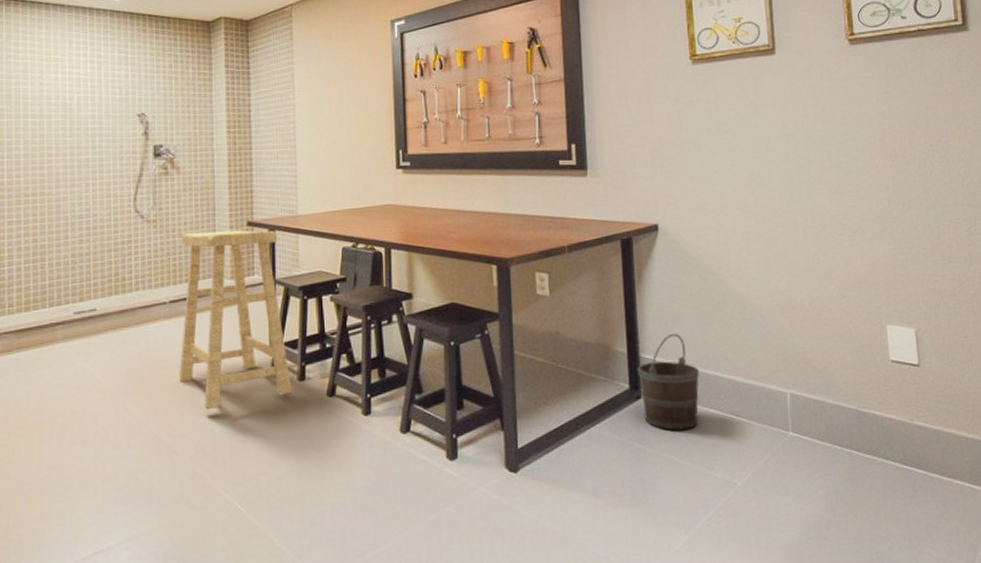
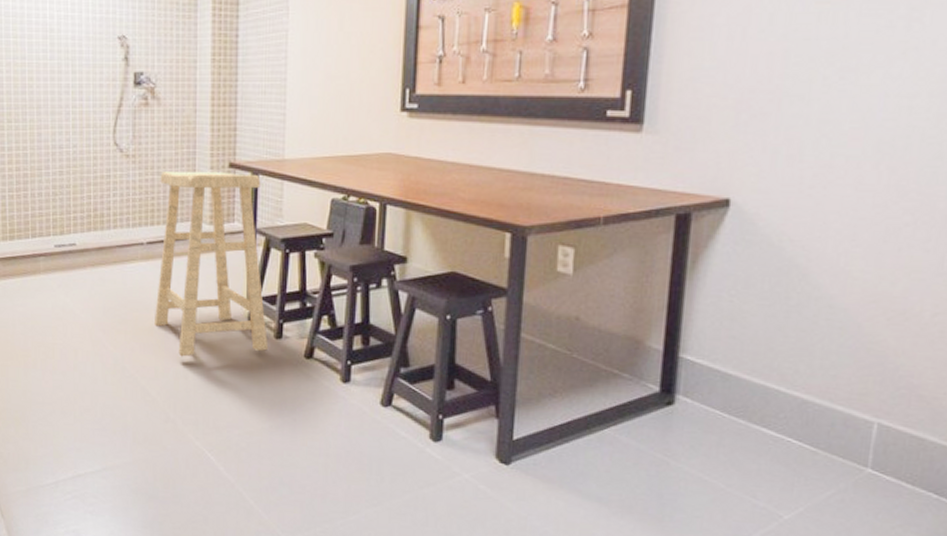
bucket: present [637,333,700,430] -> none [673,333,757,447]

